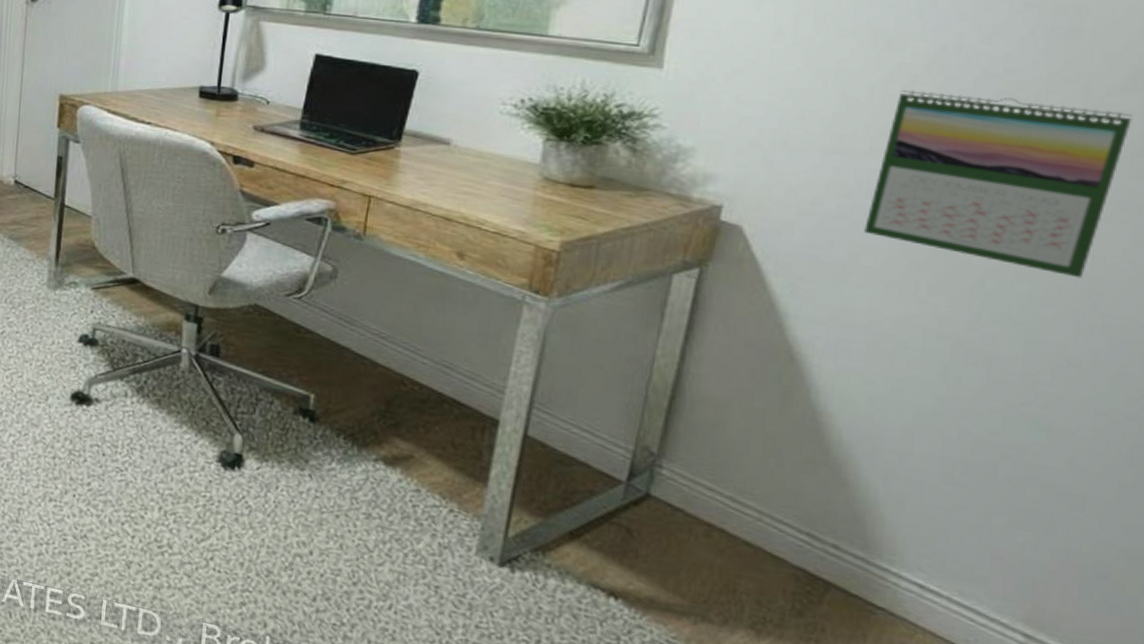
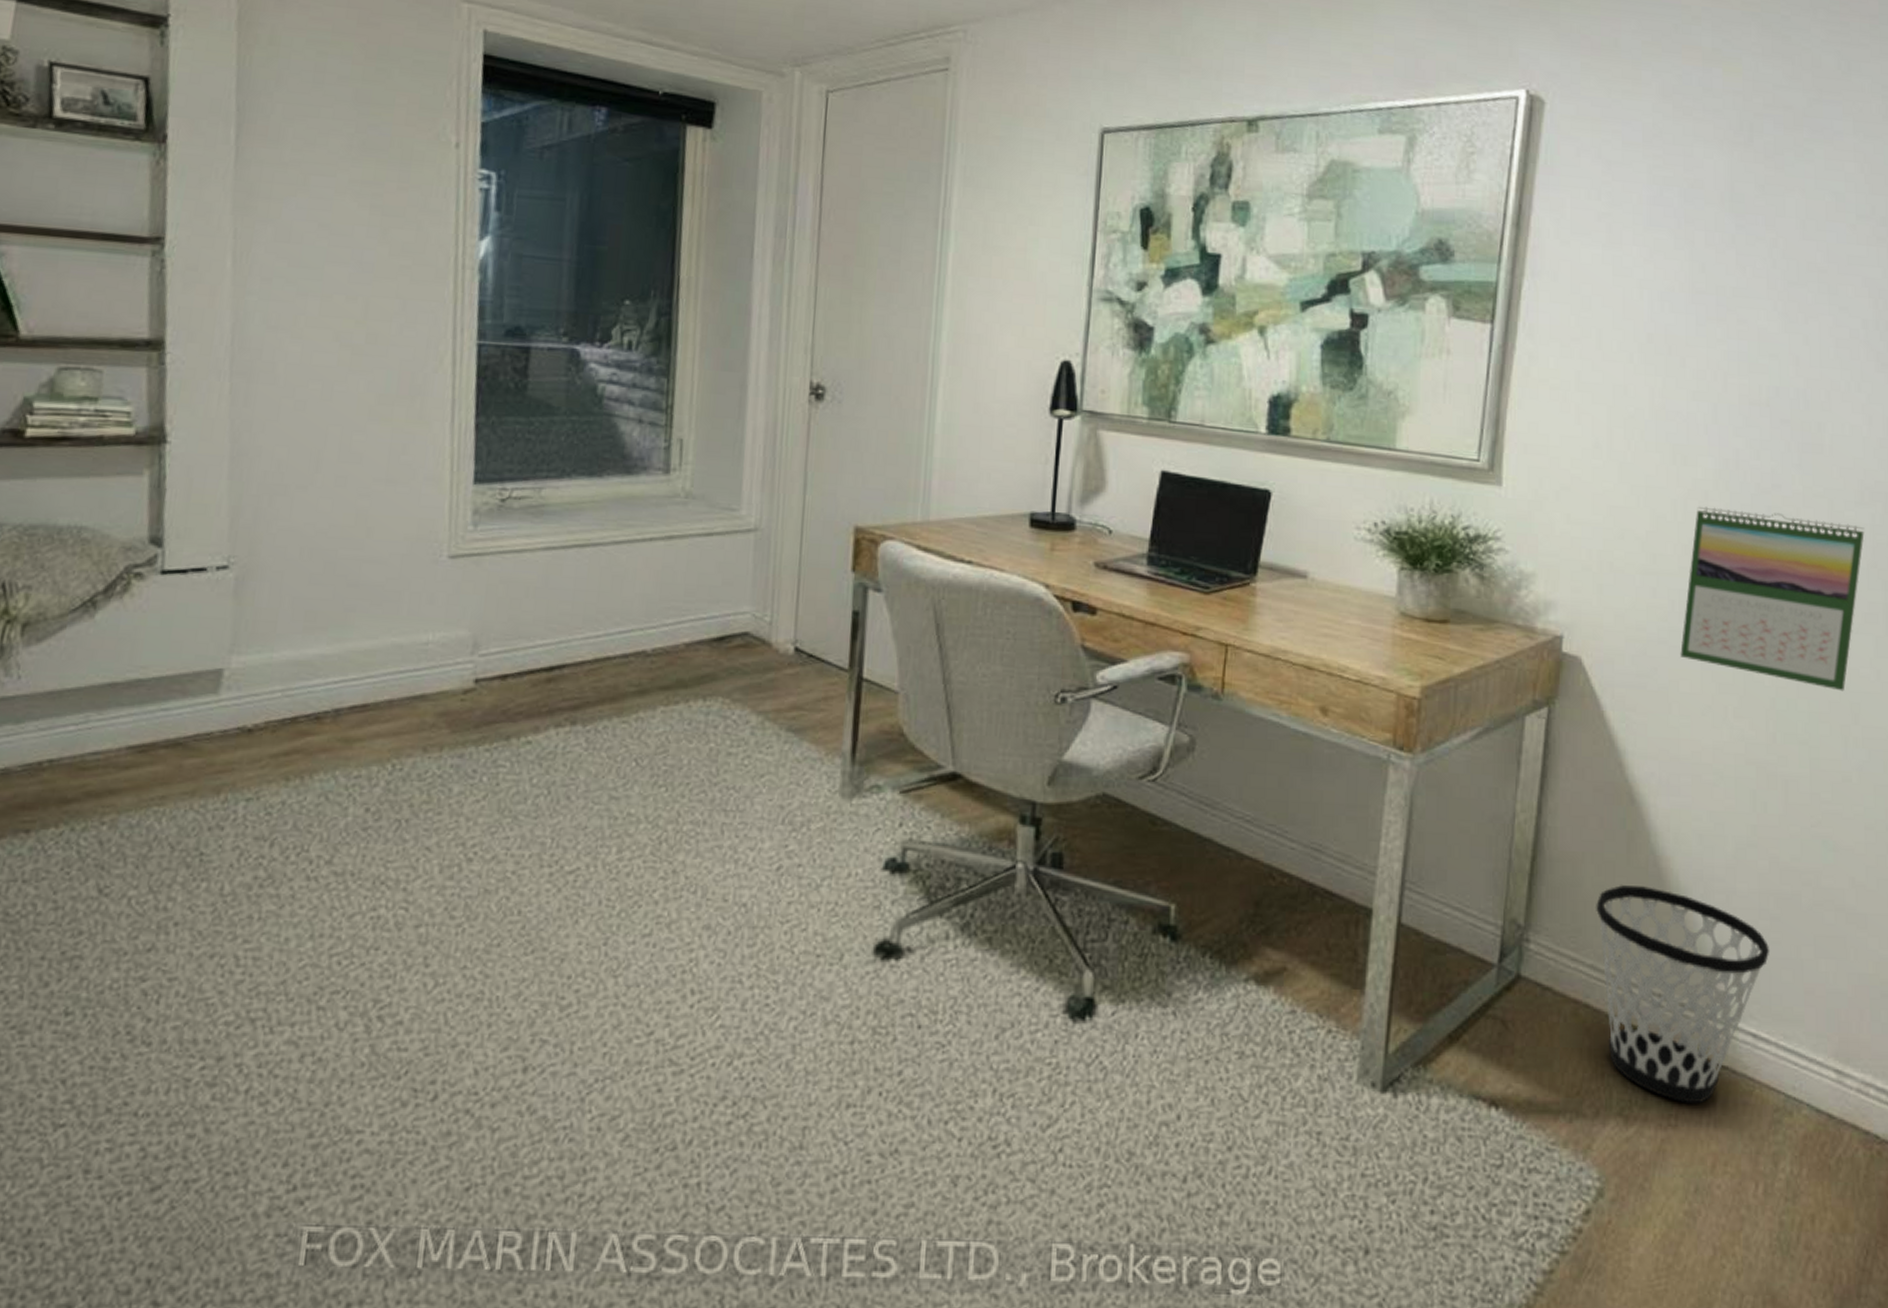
wastebasket: none [740,431,951,635] -> present [1596,884,1770,1104]

